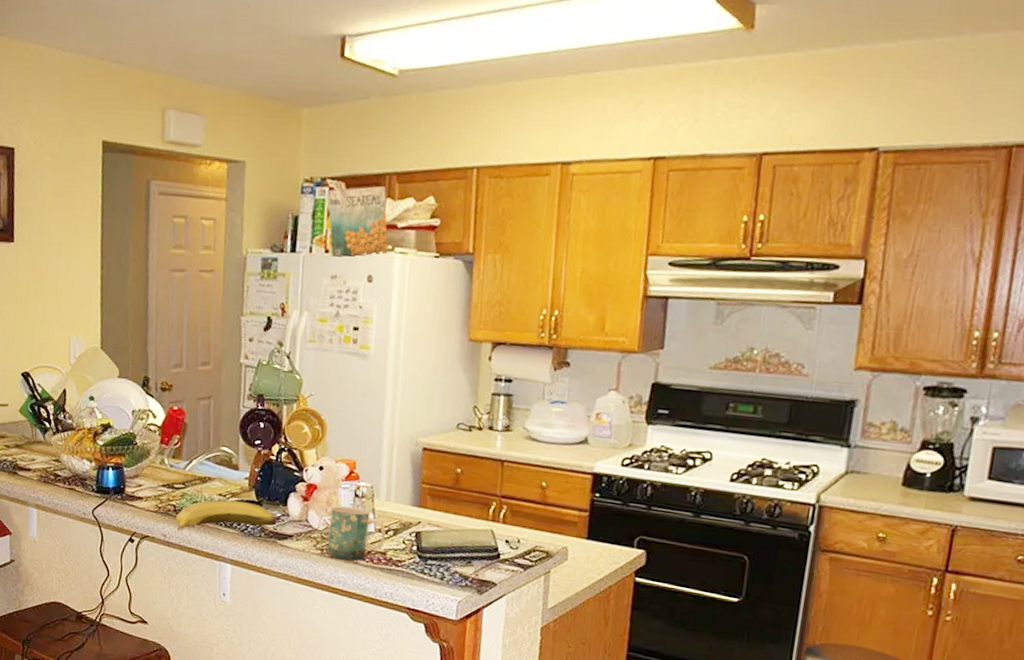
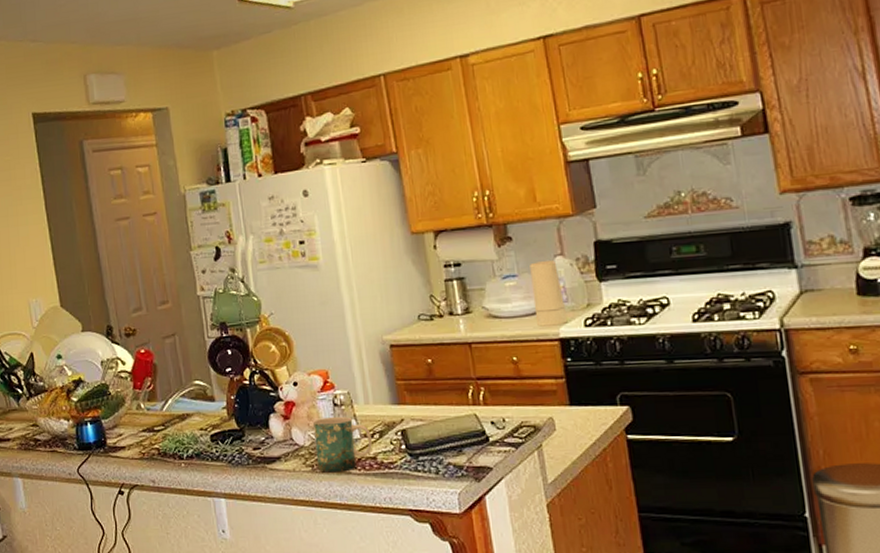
fruit: present [176,499,278,532] -> none [162,432,263,475]
cereal box: present [328,185,388,257] -> none [251,106,317,179]
canister: none [574,392,609,460] -> present [530,260,568,327]

